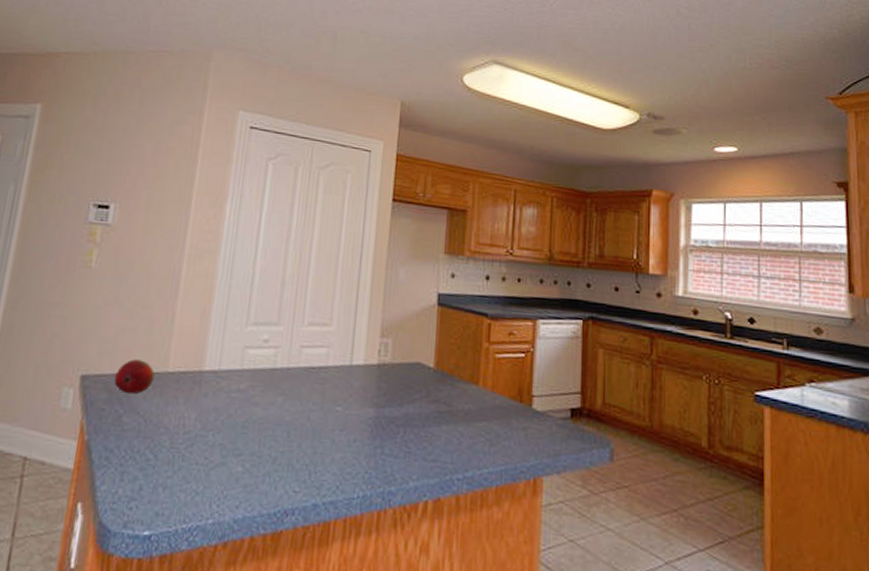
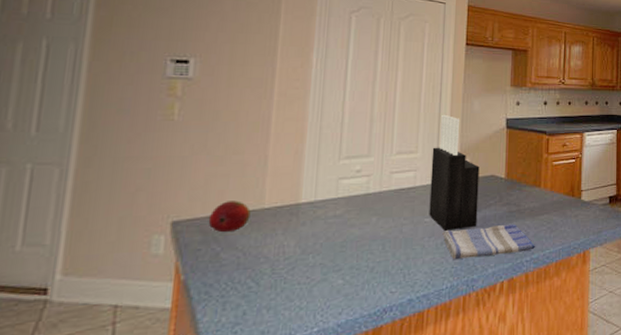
knife block: none [341,282,403,426] -> present [429,114,480,231]
dish towel: none [356,423,469,467] -> present [442,223,535,259]

